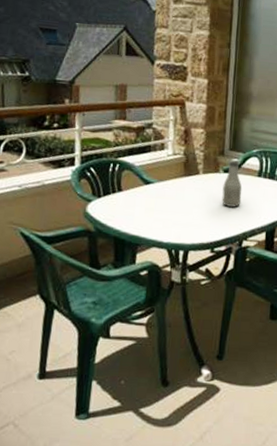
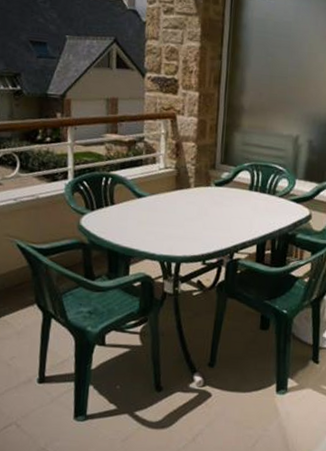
bottle: present [222,160,243,207] -> none [213,173,234,221]

